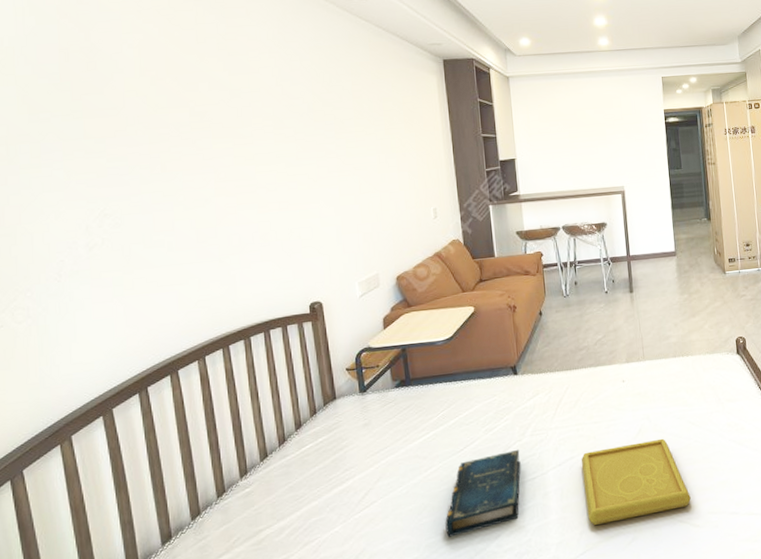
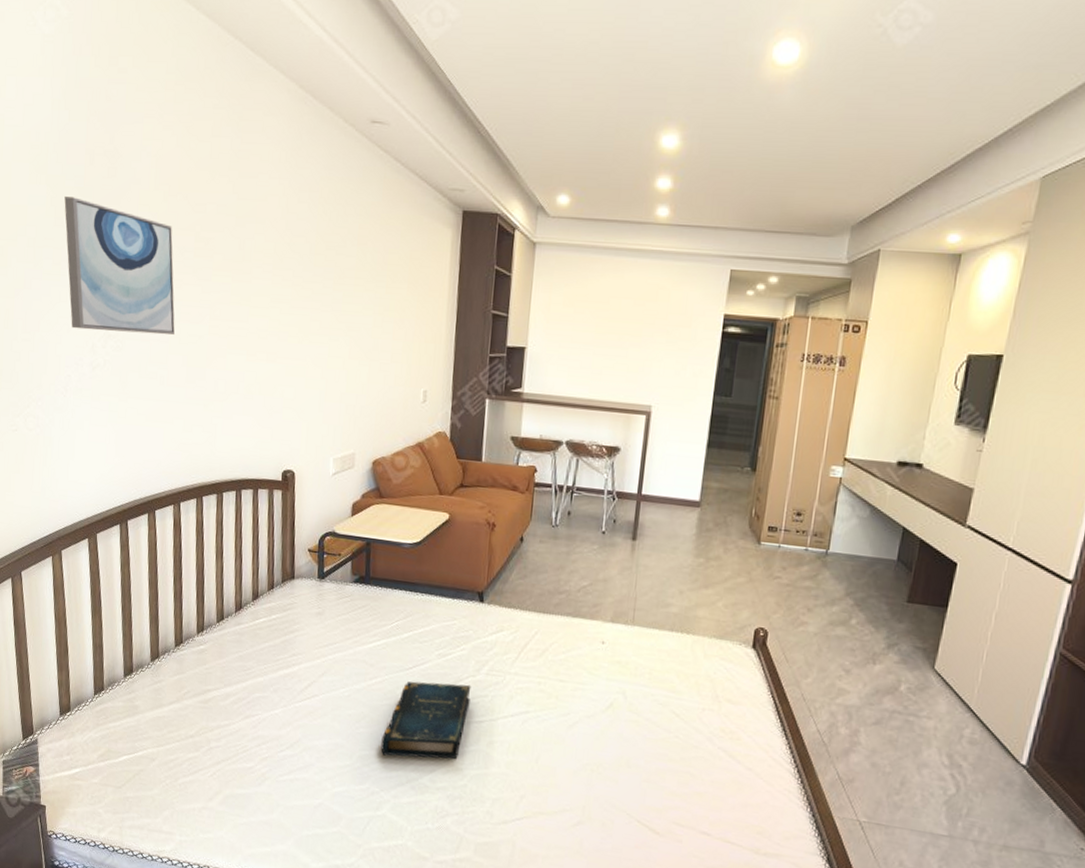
wall art: none [38,93,178,215] -> present [64,197,175,335]
serving tray: present [581,438,691,525] -> none [532,710,657,808]

